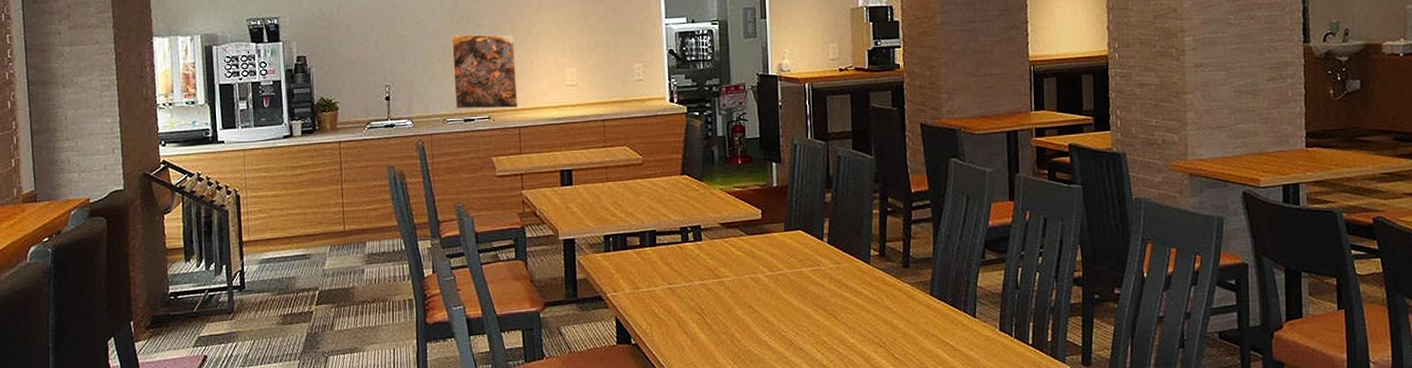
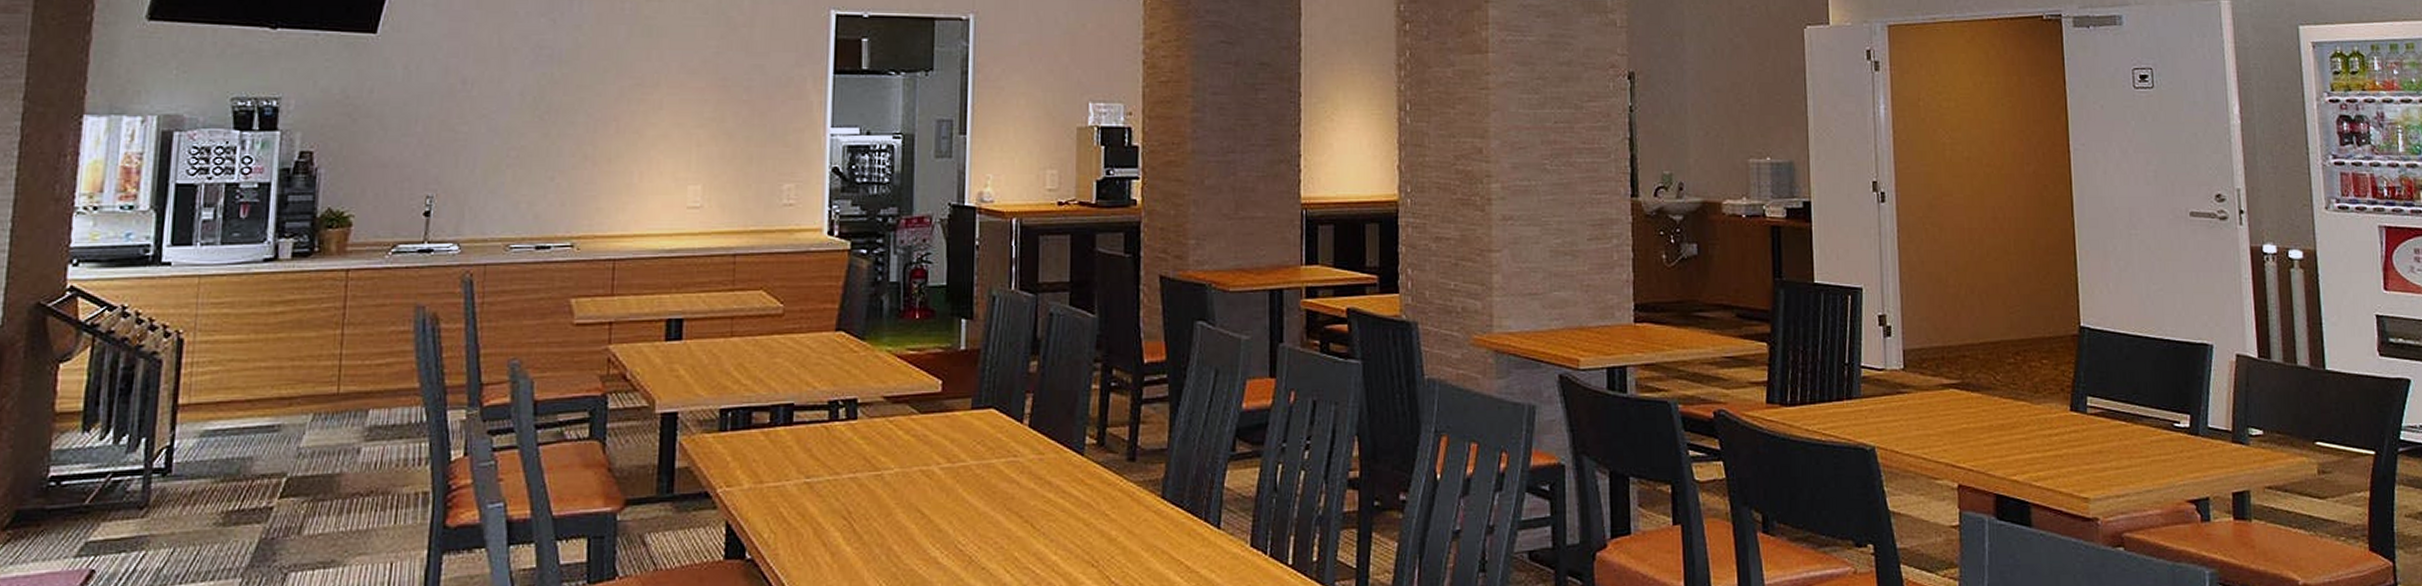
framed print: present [450,34,518,110] -> none [525,133,619,235]

